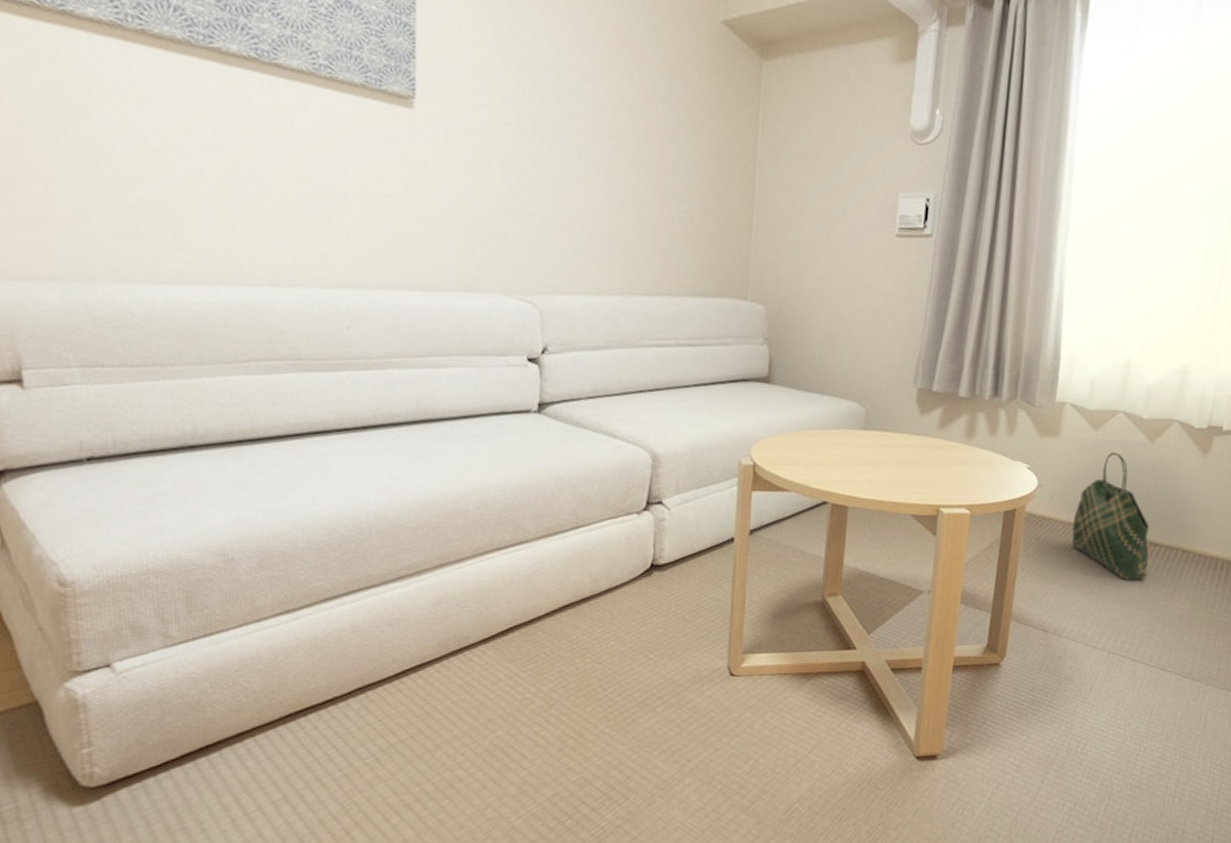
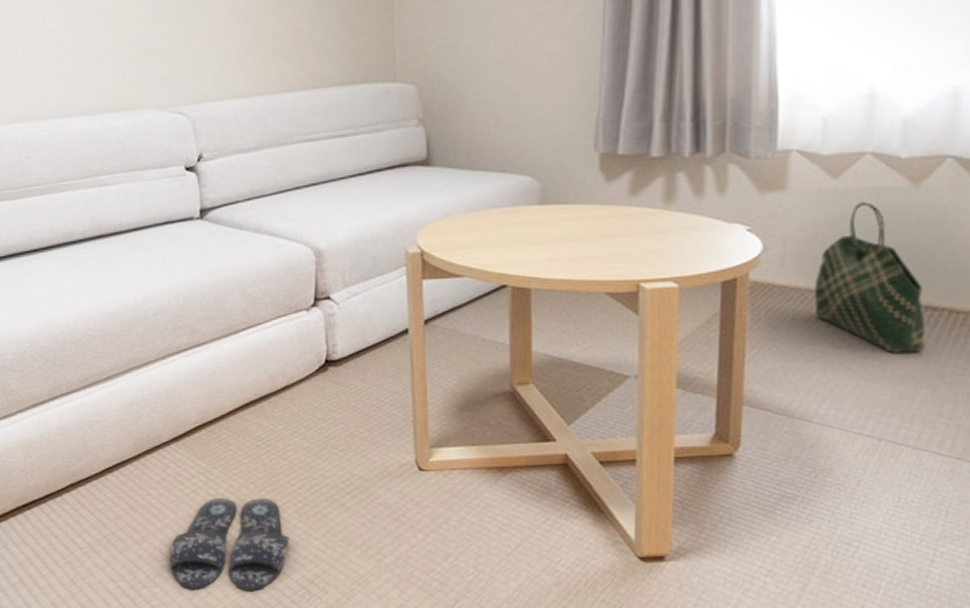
slippers: none [463,702,596,801] -> present [169,497,290,592]

